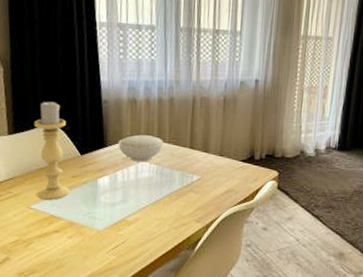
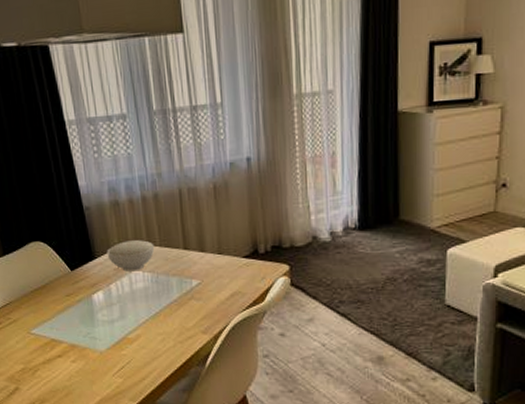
candle holder: present [33,101,69,200] -> none [20,216,66,323]

